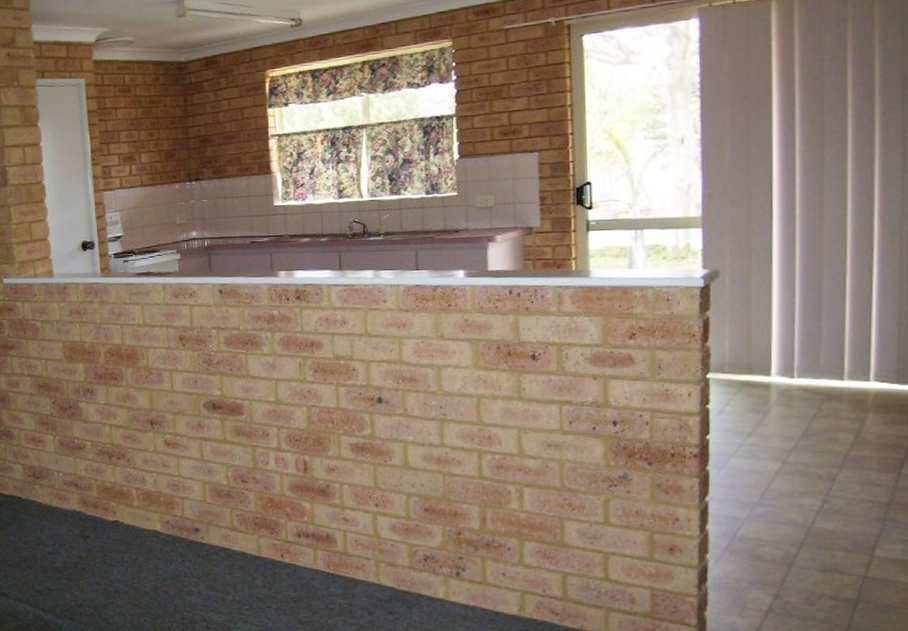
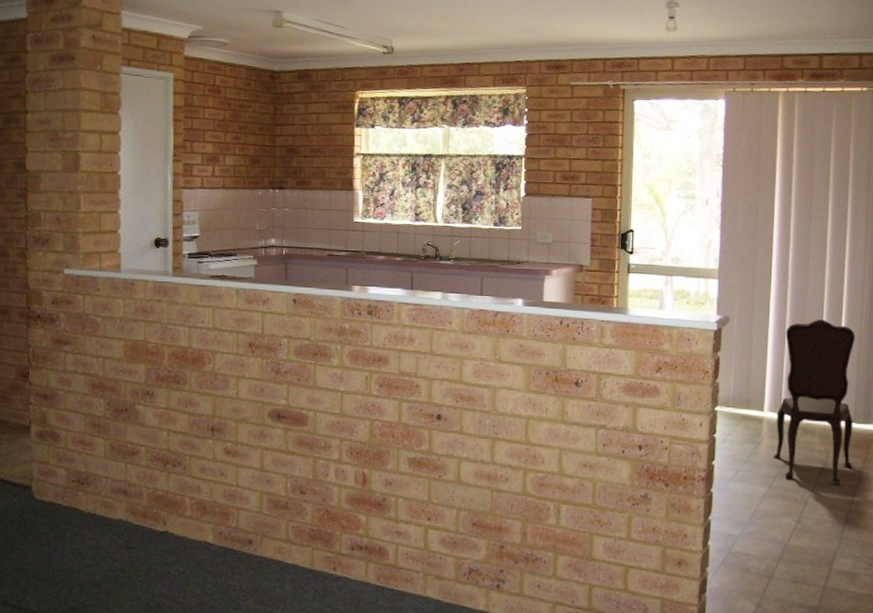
chair: none [786,264,896,457] -> present [773,319,856,484]

